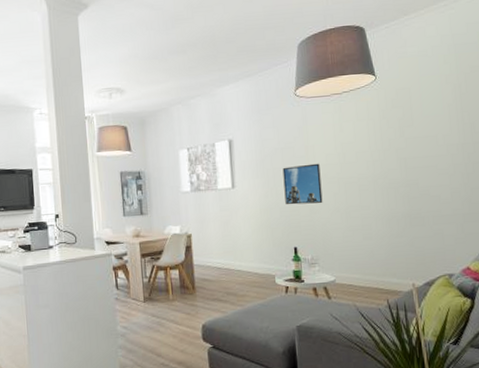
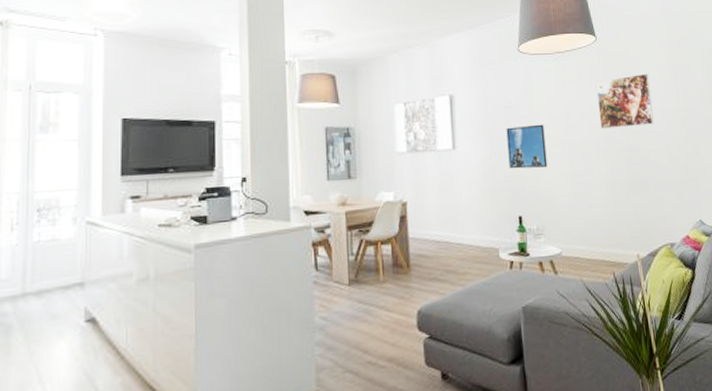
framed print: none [374,109,436,166] -> present [596,73,654,129]

